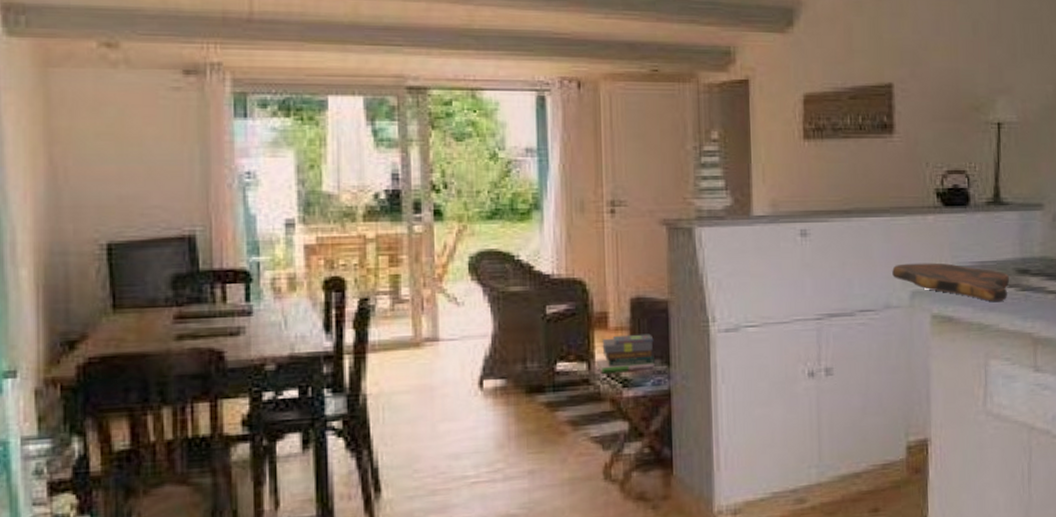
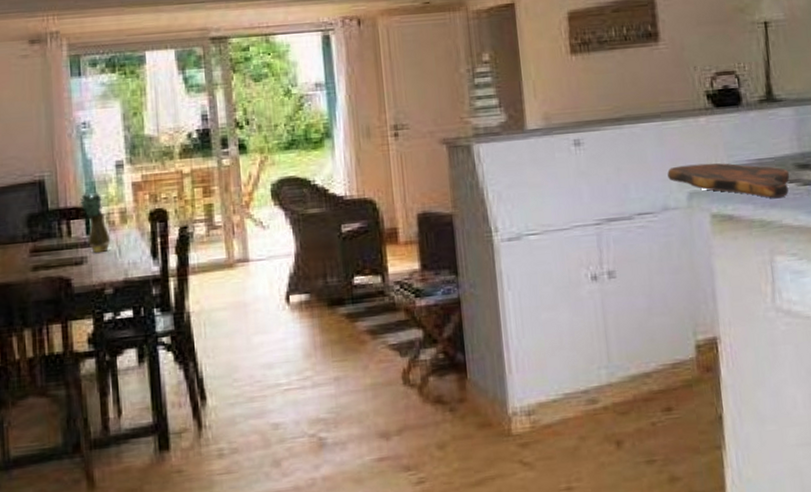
vase: none [238,253,275,324] -> present [79,192,111,253]
books: present [597,333,656,375] -> none [390,246,445,287]

